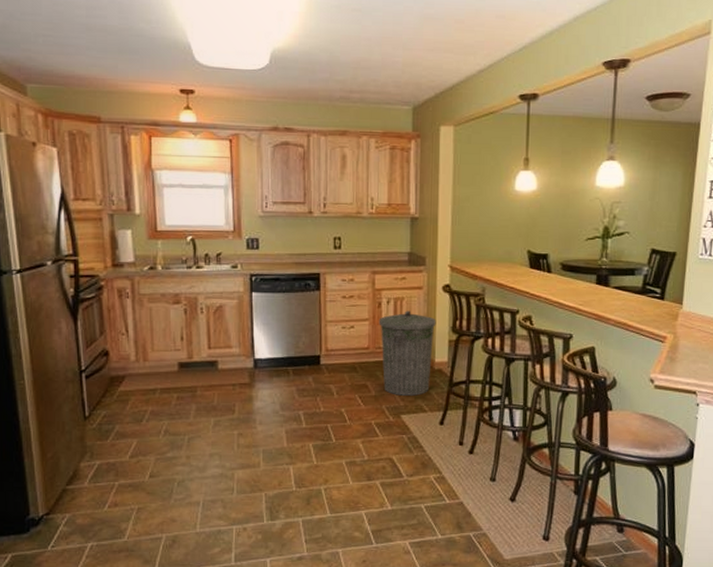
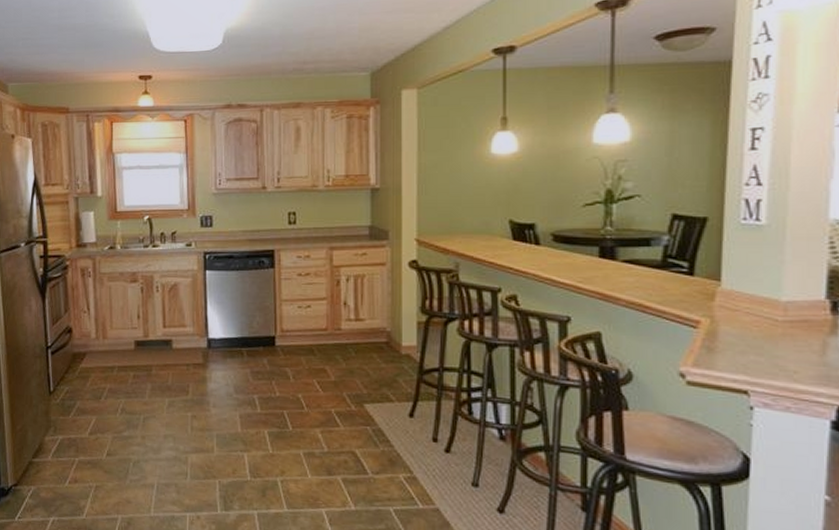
trash can: present [378,311,436,396] -> none [337,289,402,383]

